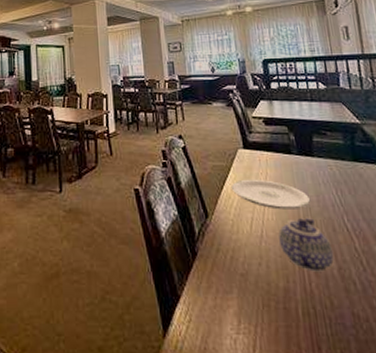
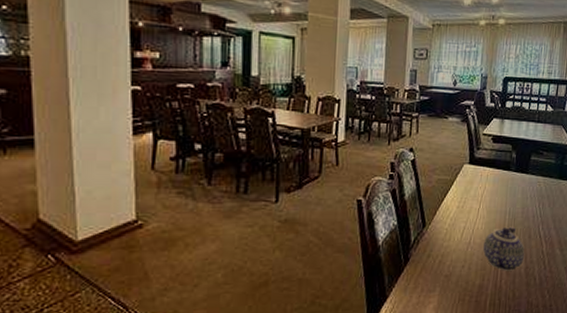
plate: present [231,179,310,210] -> none [451,192,516,220]

